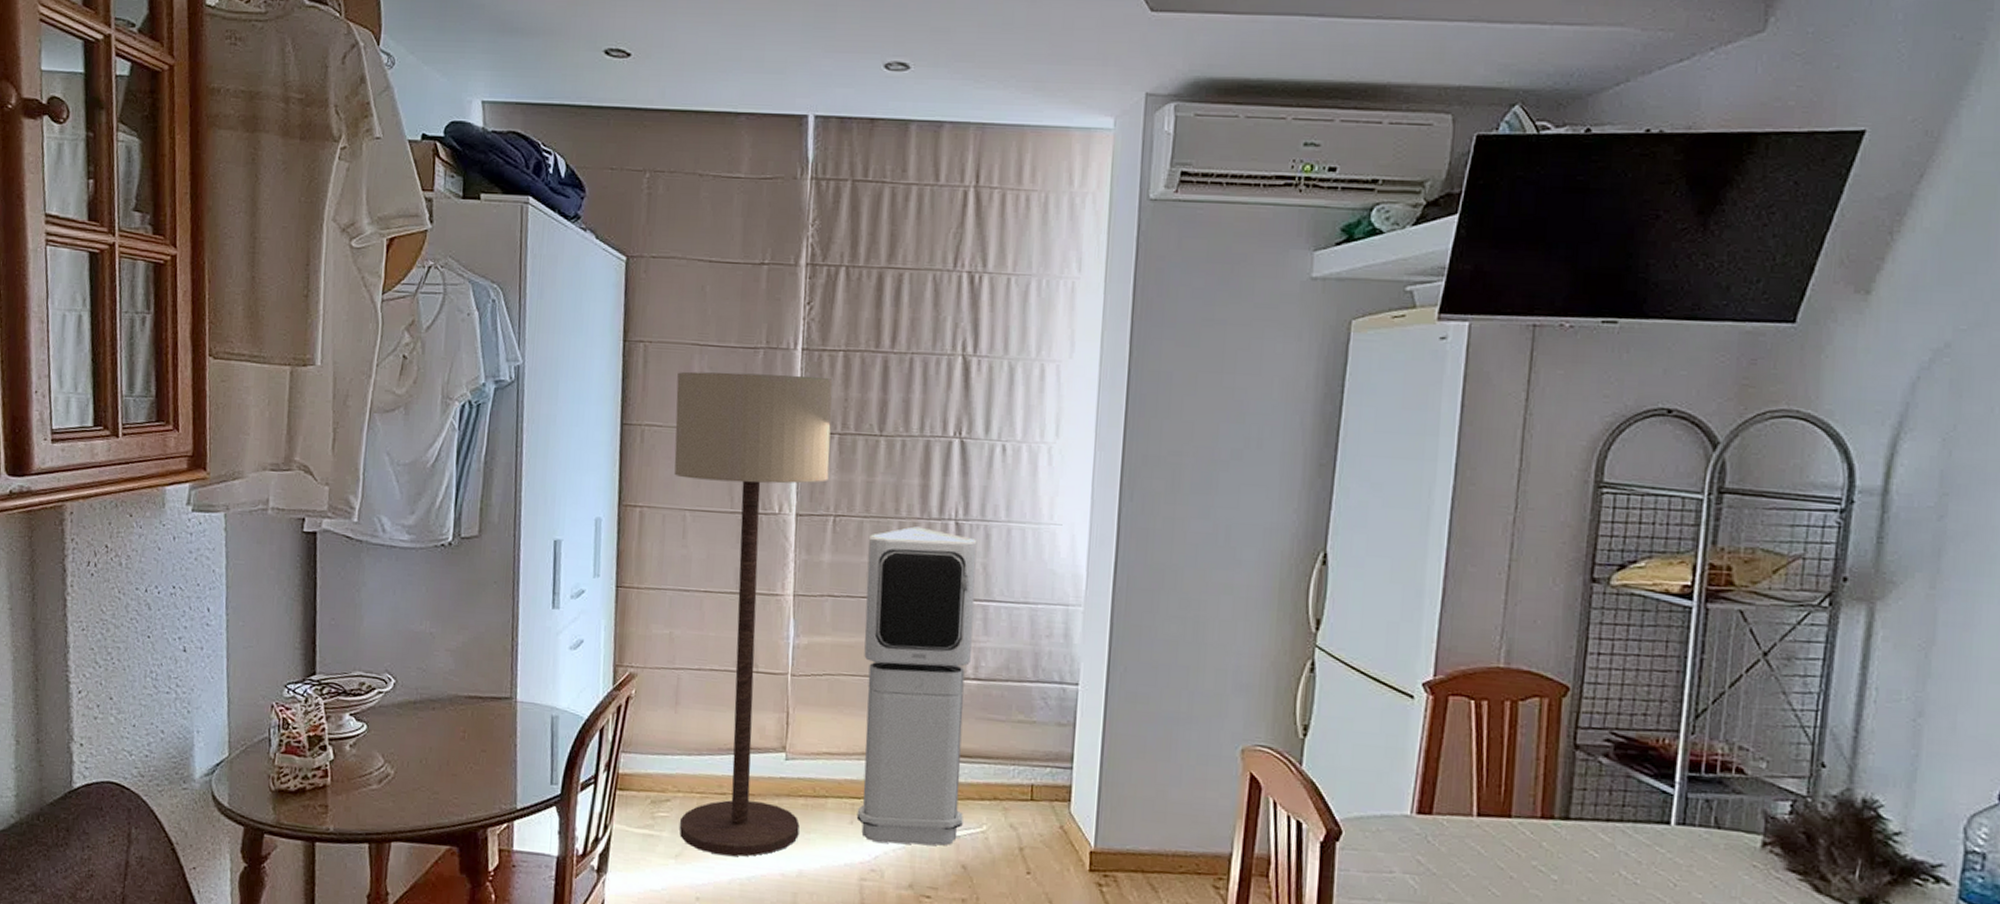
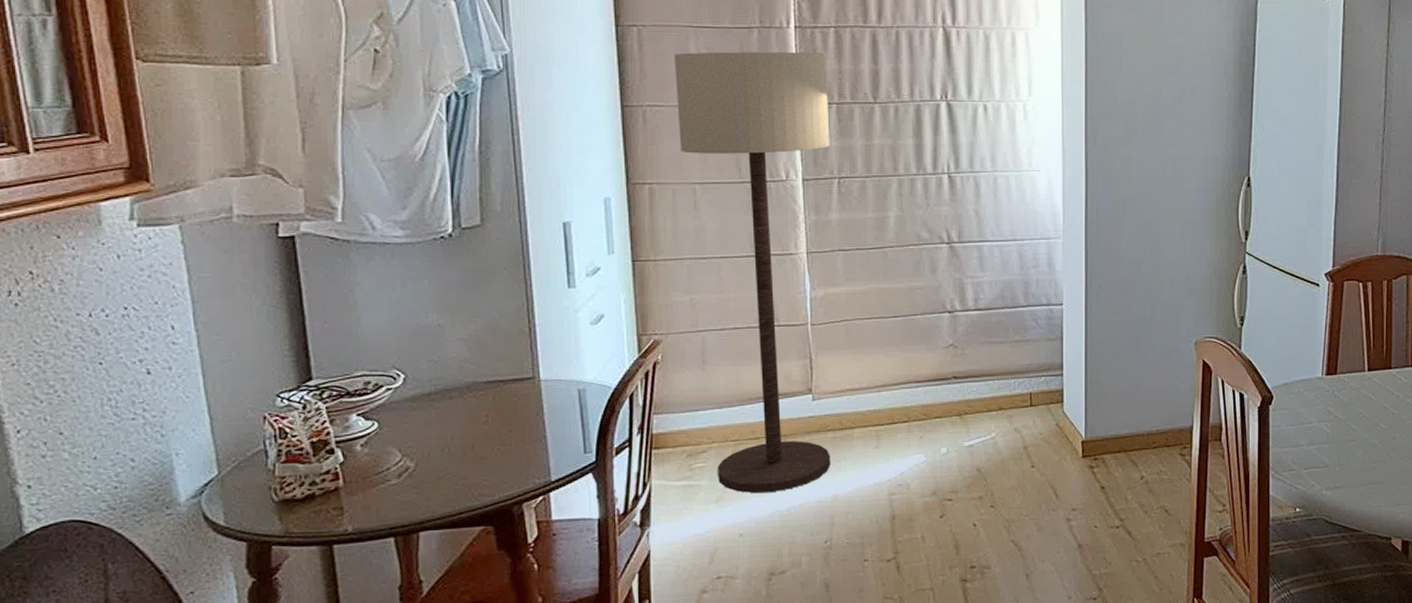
air purifier: present [856,526,977,846] -> none [871,182,975,460]

